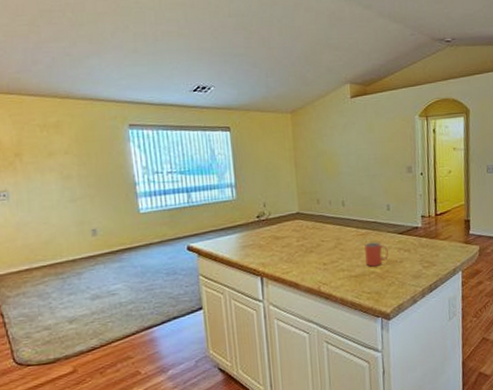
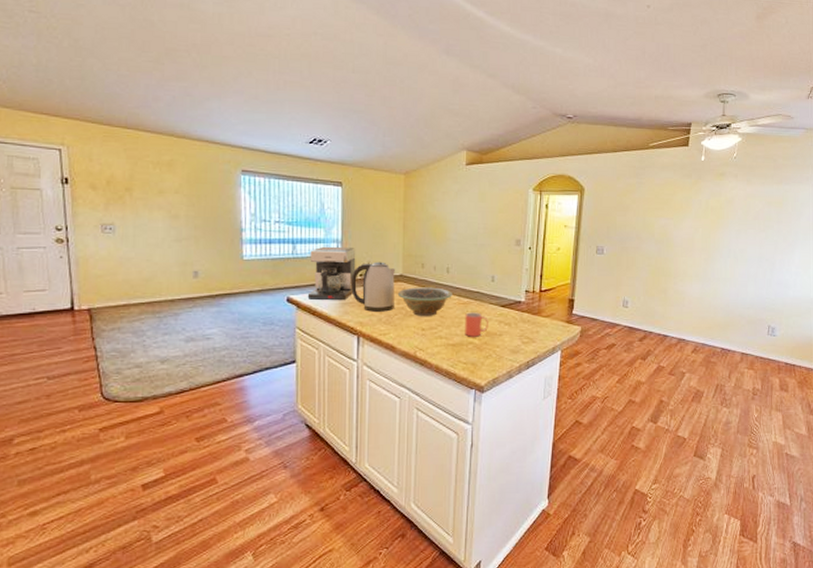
coffee maker: none [205,190,253,246] -> present [307,246,356,301]
kettle: none [249,201,294,252] -> present [351,261,395,312]
decorative bowl: none [295,221,350,252] -> present [397,287,452,316]

